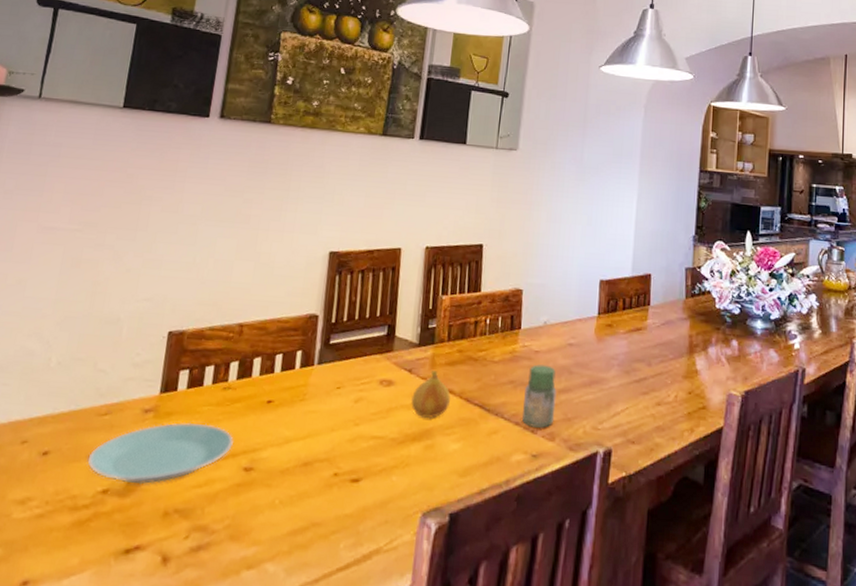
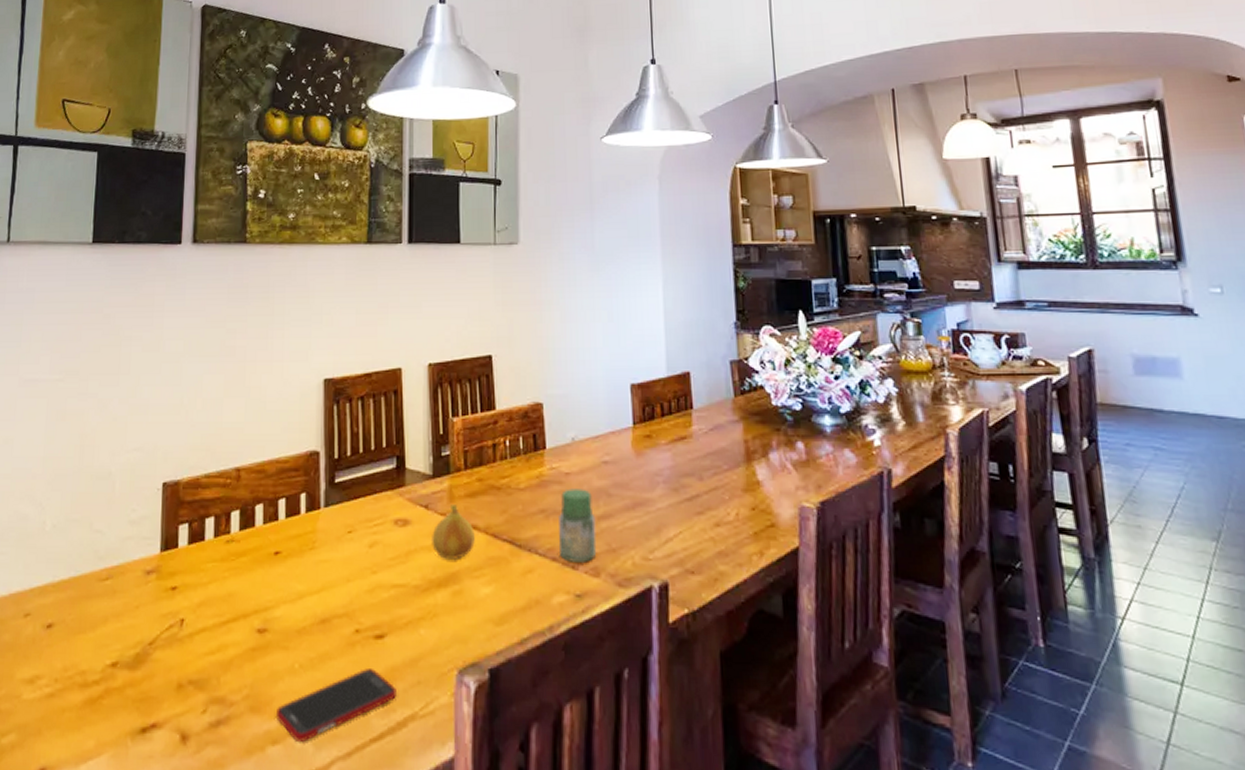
plate: present [87,422,233,485] -> none [93,582,243,655]
cell phone: none [253,507,366,569] -> present [276,669,396,743]

